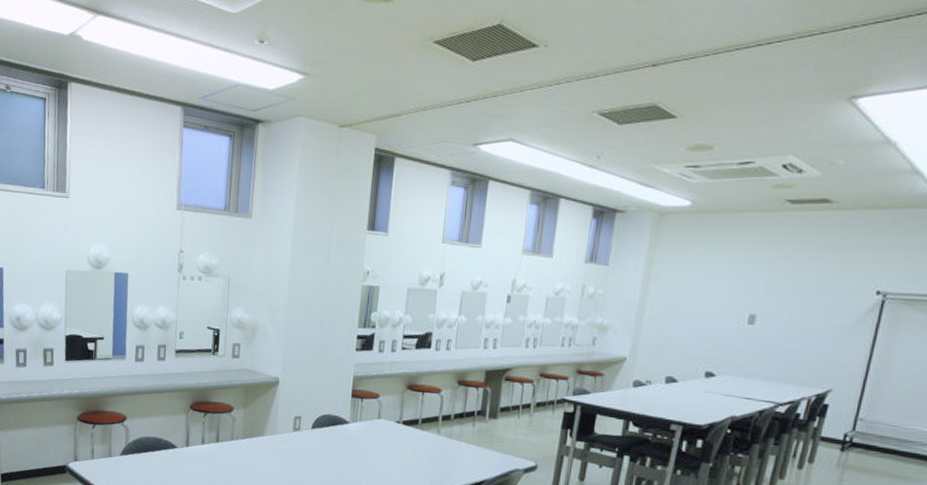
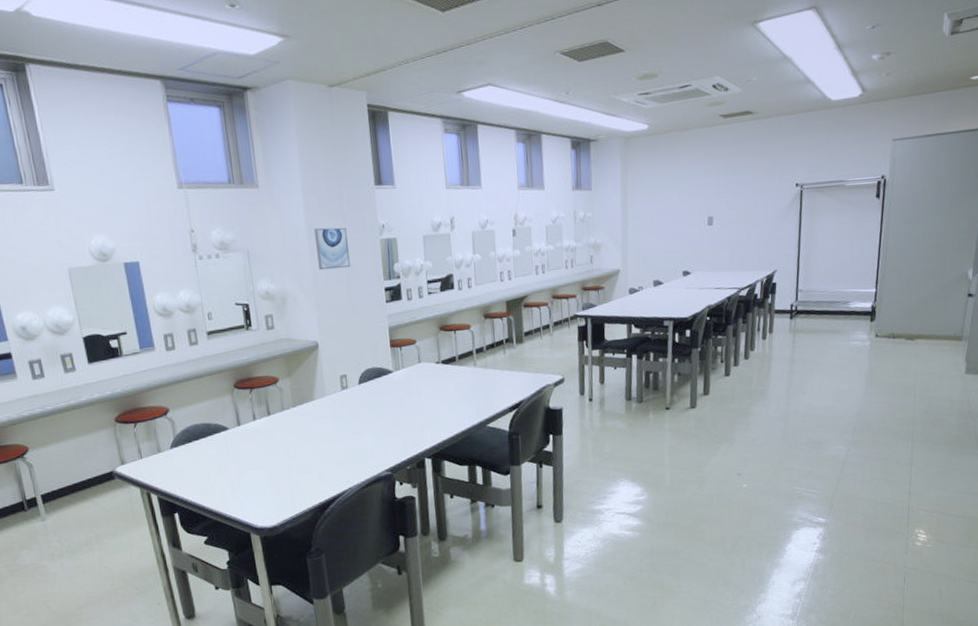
wall art: none [294,265,331,309] -> present [313,227,351,271]

